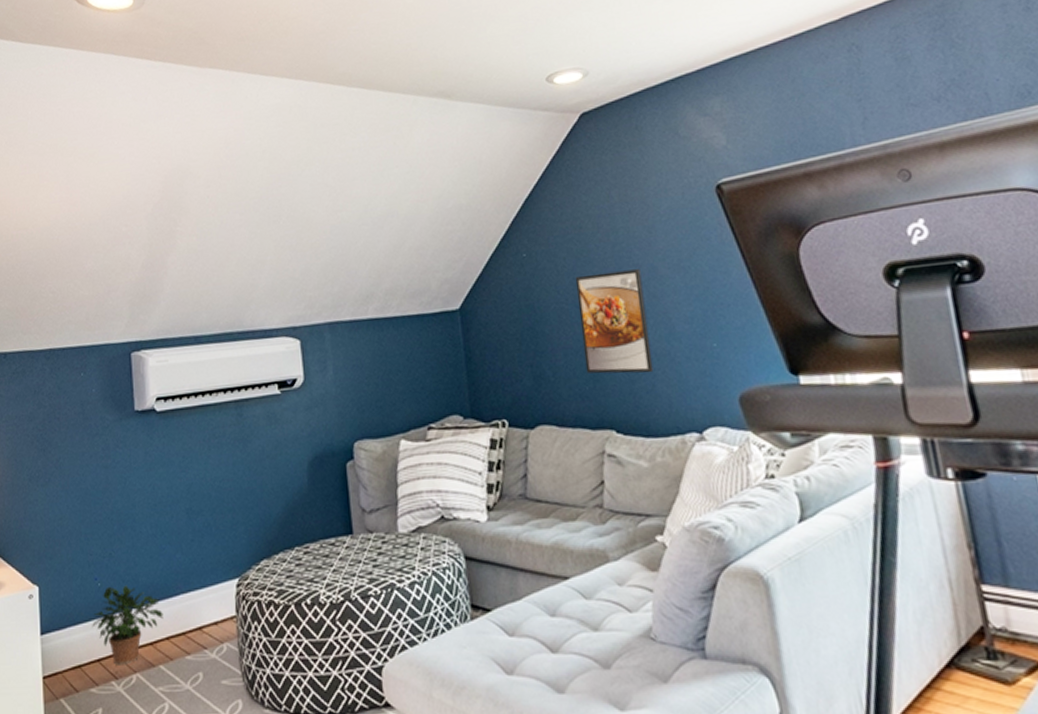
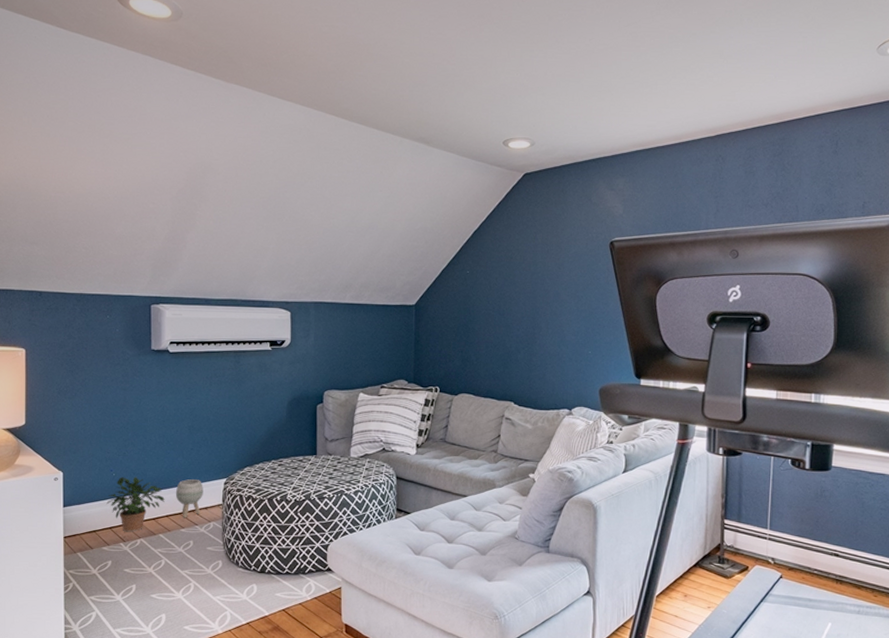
planter: none [175,583,211,640] -> present [175,479,203,518]
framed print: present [575,269,654,374] -> none [500,292,548,366]

